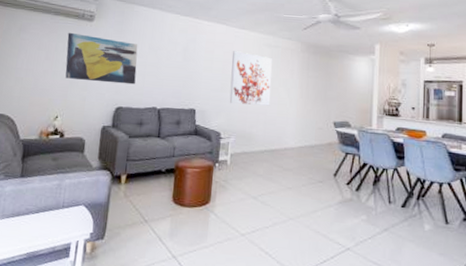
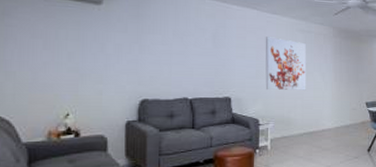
wall art: present [65,32,138,85] -> none [70,17,161,75]

